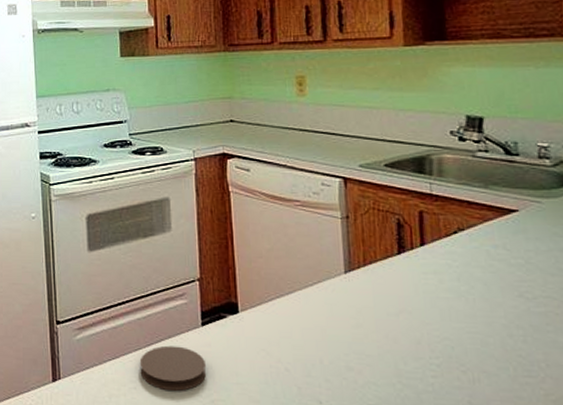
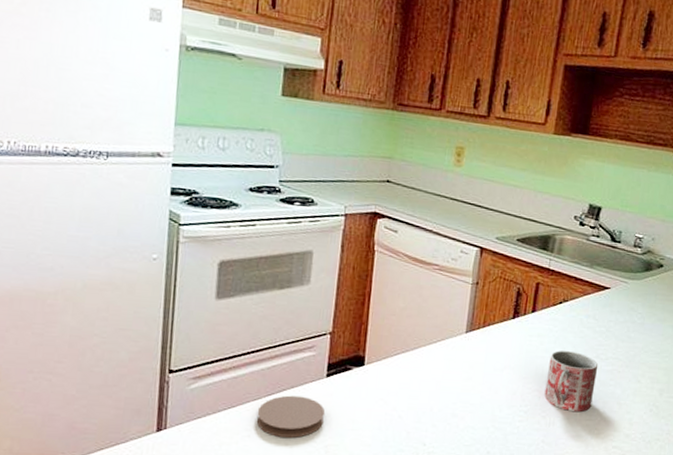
mug: none [455,290,528,367] -> present [544,351,599,413]

